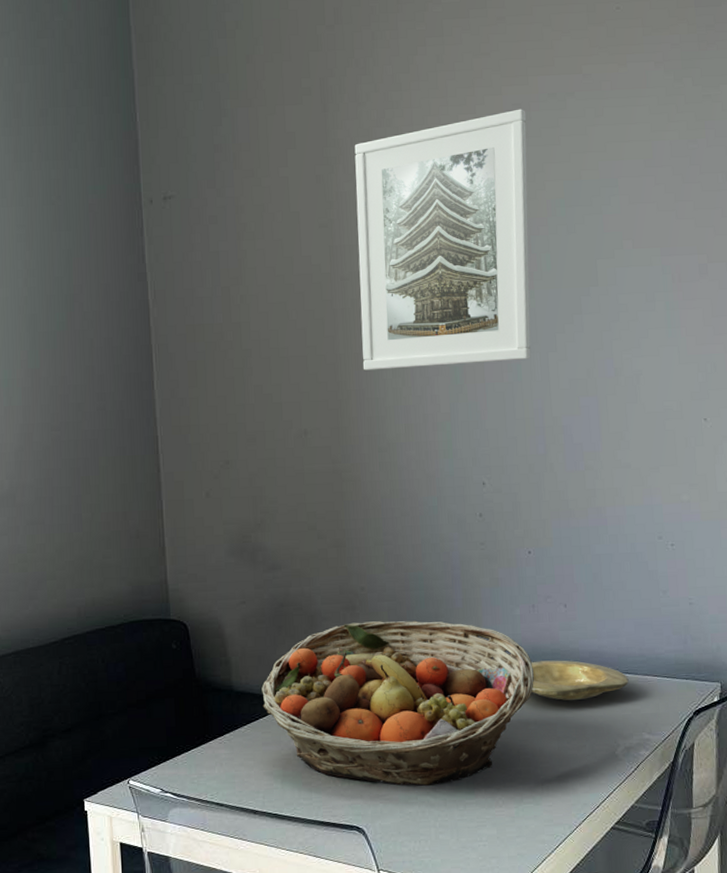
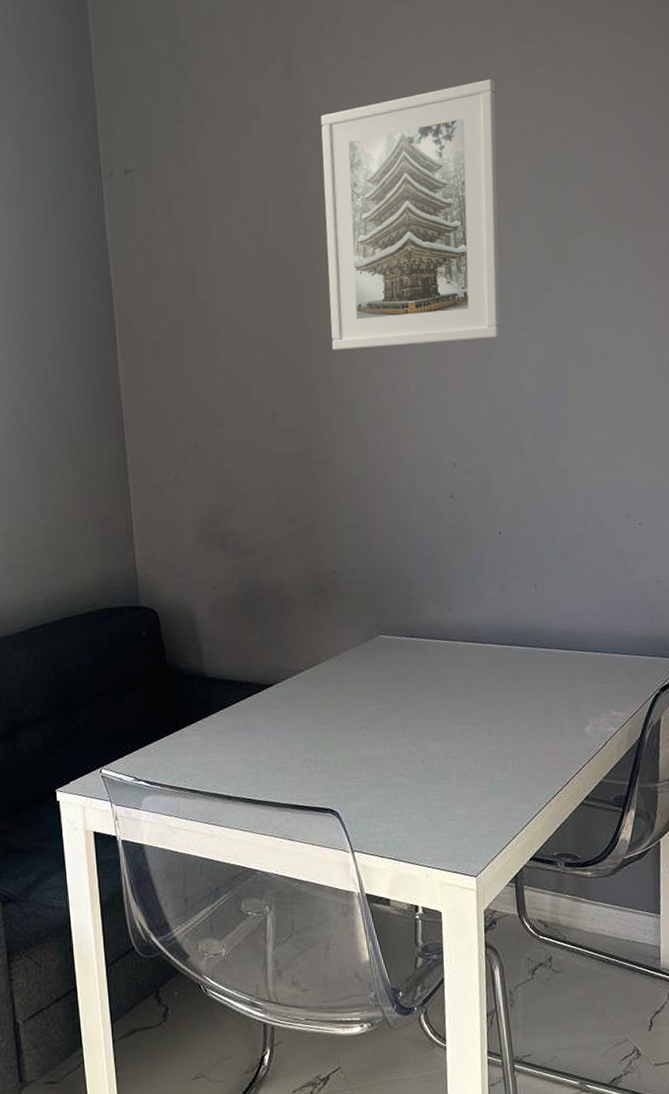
fruit basket: present [261,620,535,786] -> none [234,603,506,768]
plate: present [531,660,629,701] -> none [502,640,598,680]

